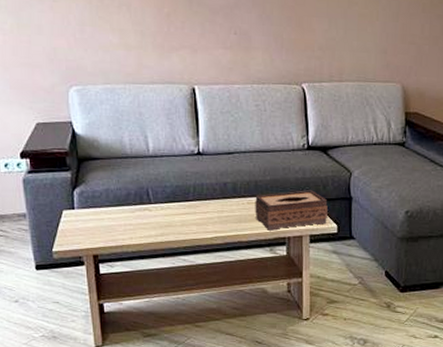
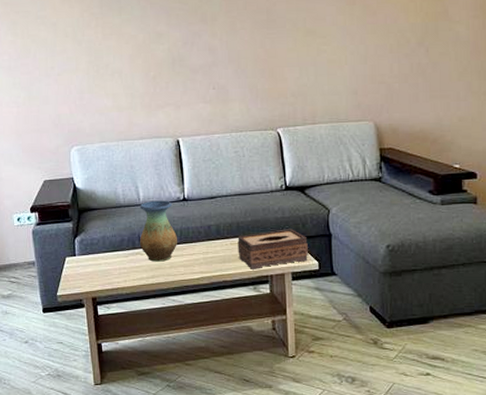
vase: none [147,152,191,219] -> present [139,200,178,262]

